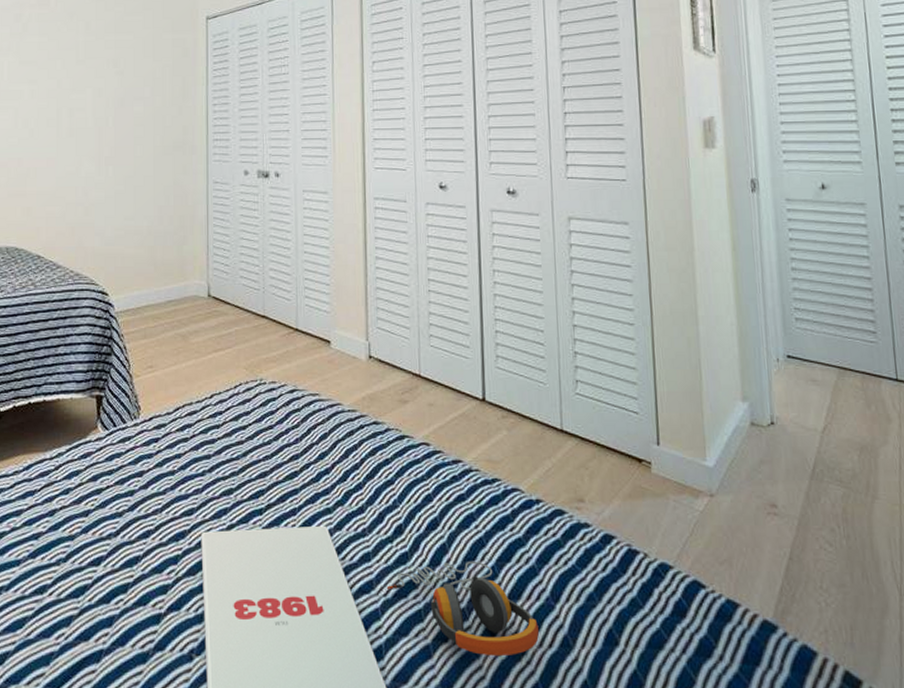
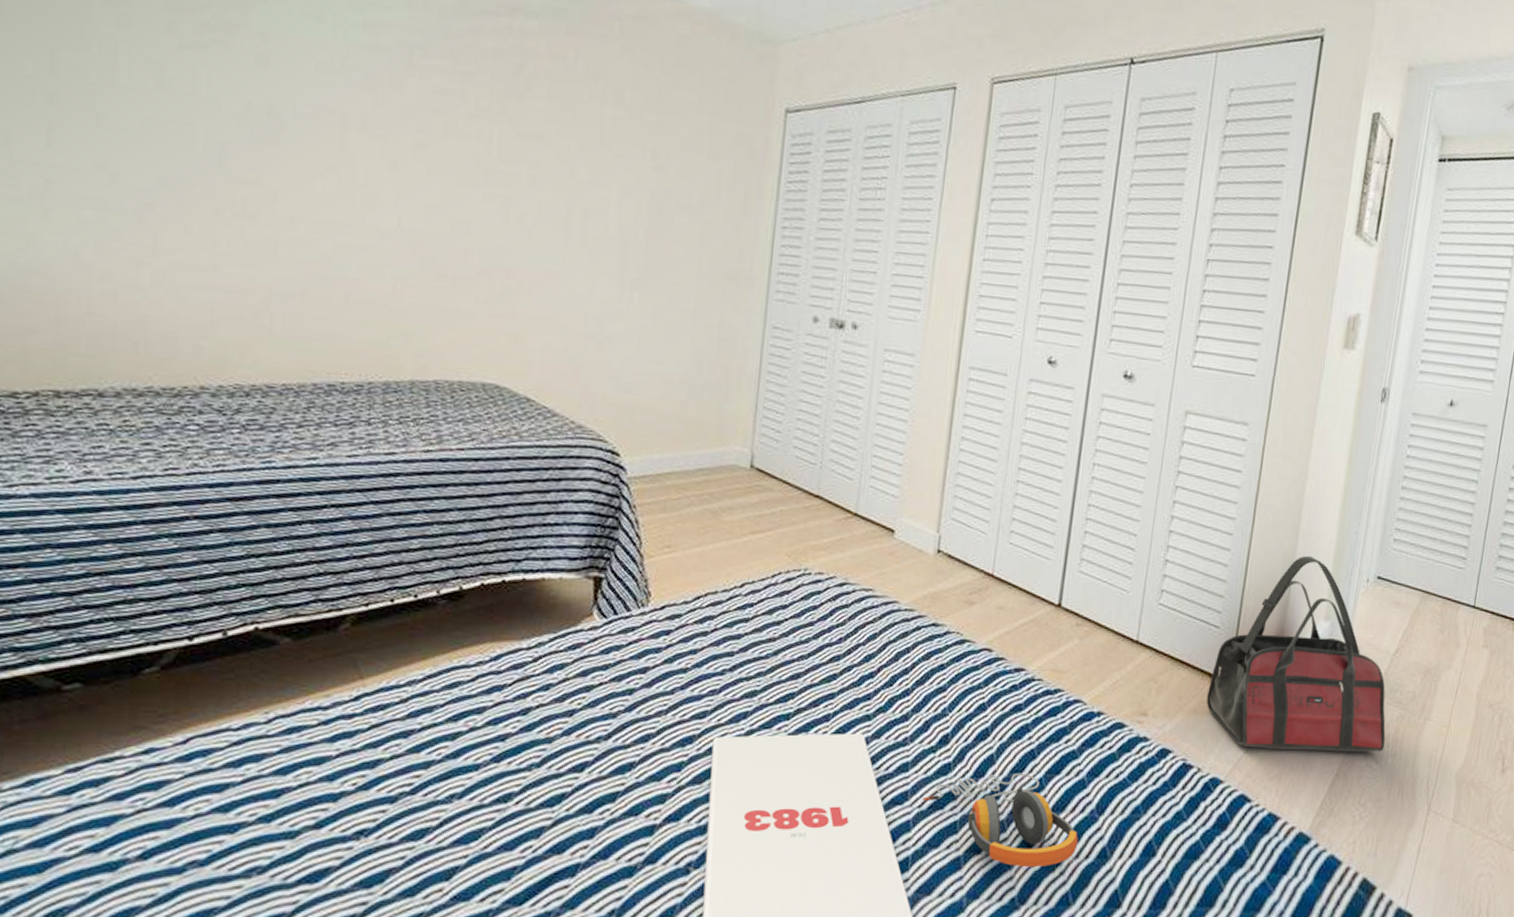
duffel bag: none [638,339,836,534] -> present [1206,555,1386,753]

